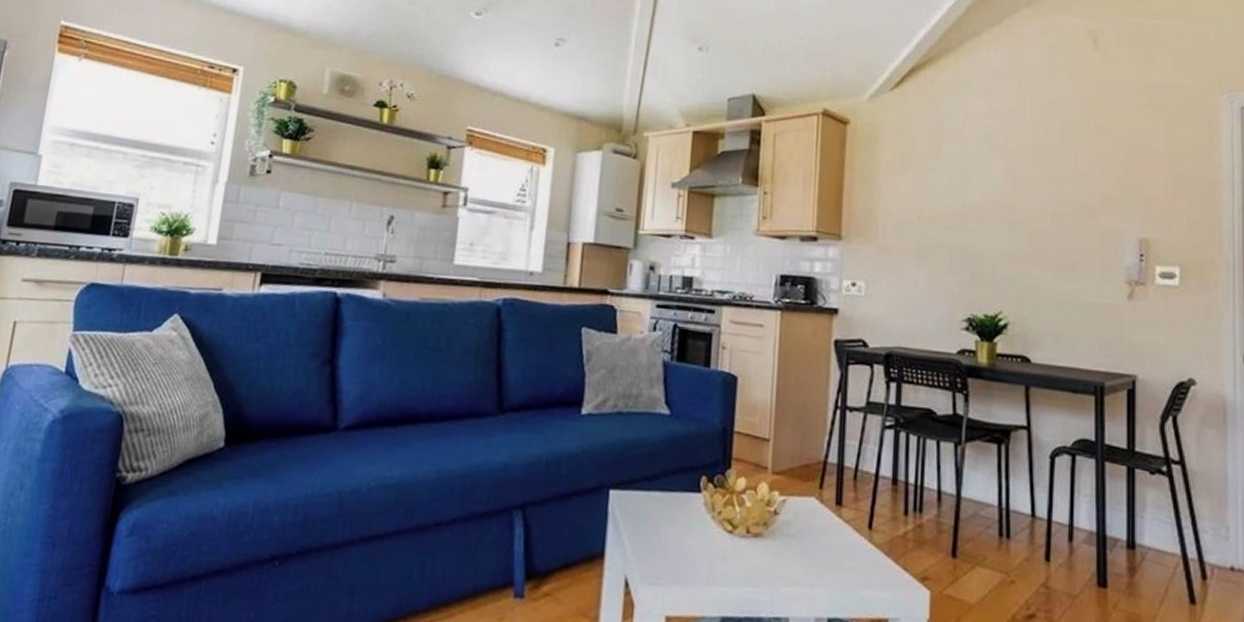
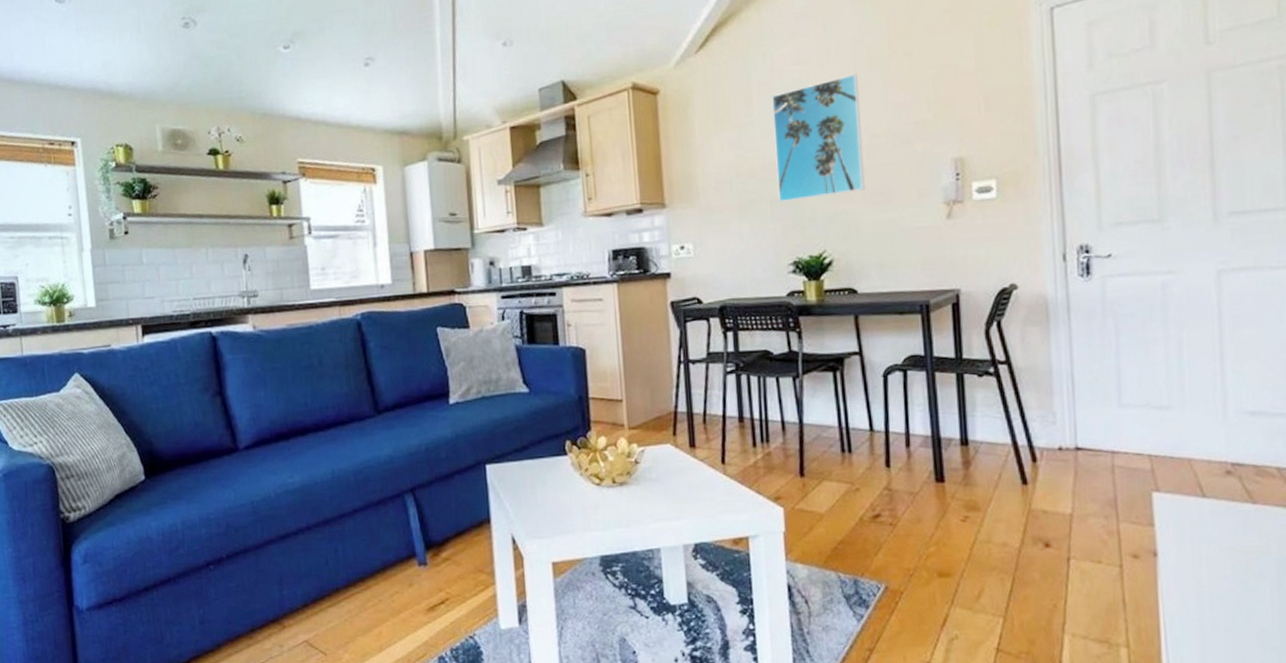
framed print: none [958,137,1050,256] -> present [772,74,865,203]

